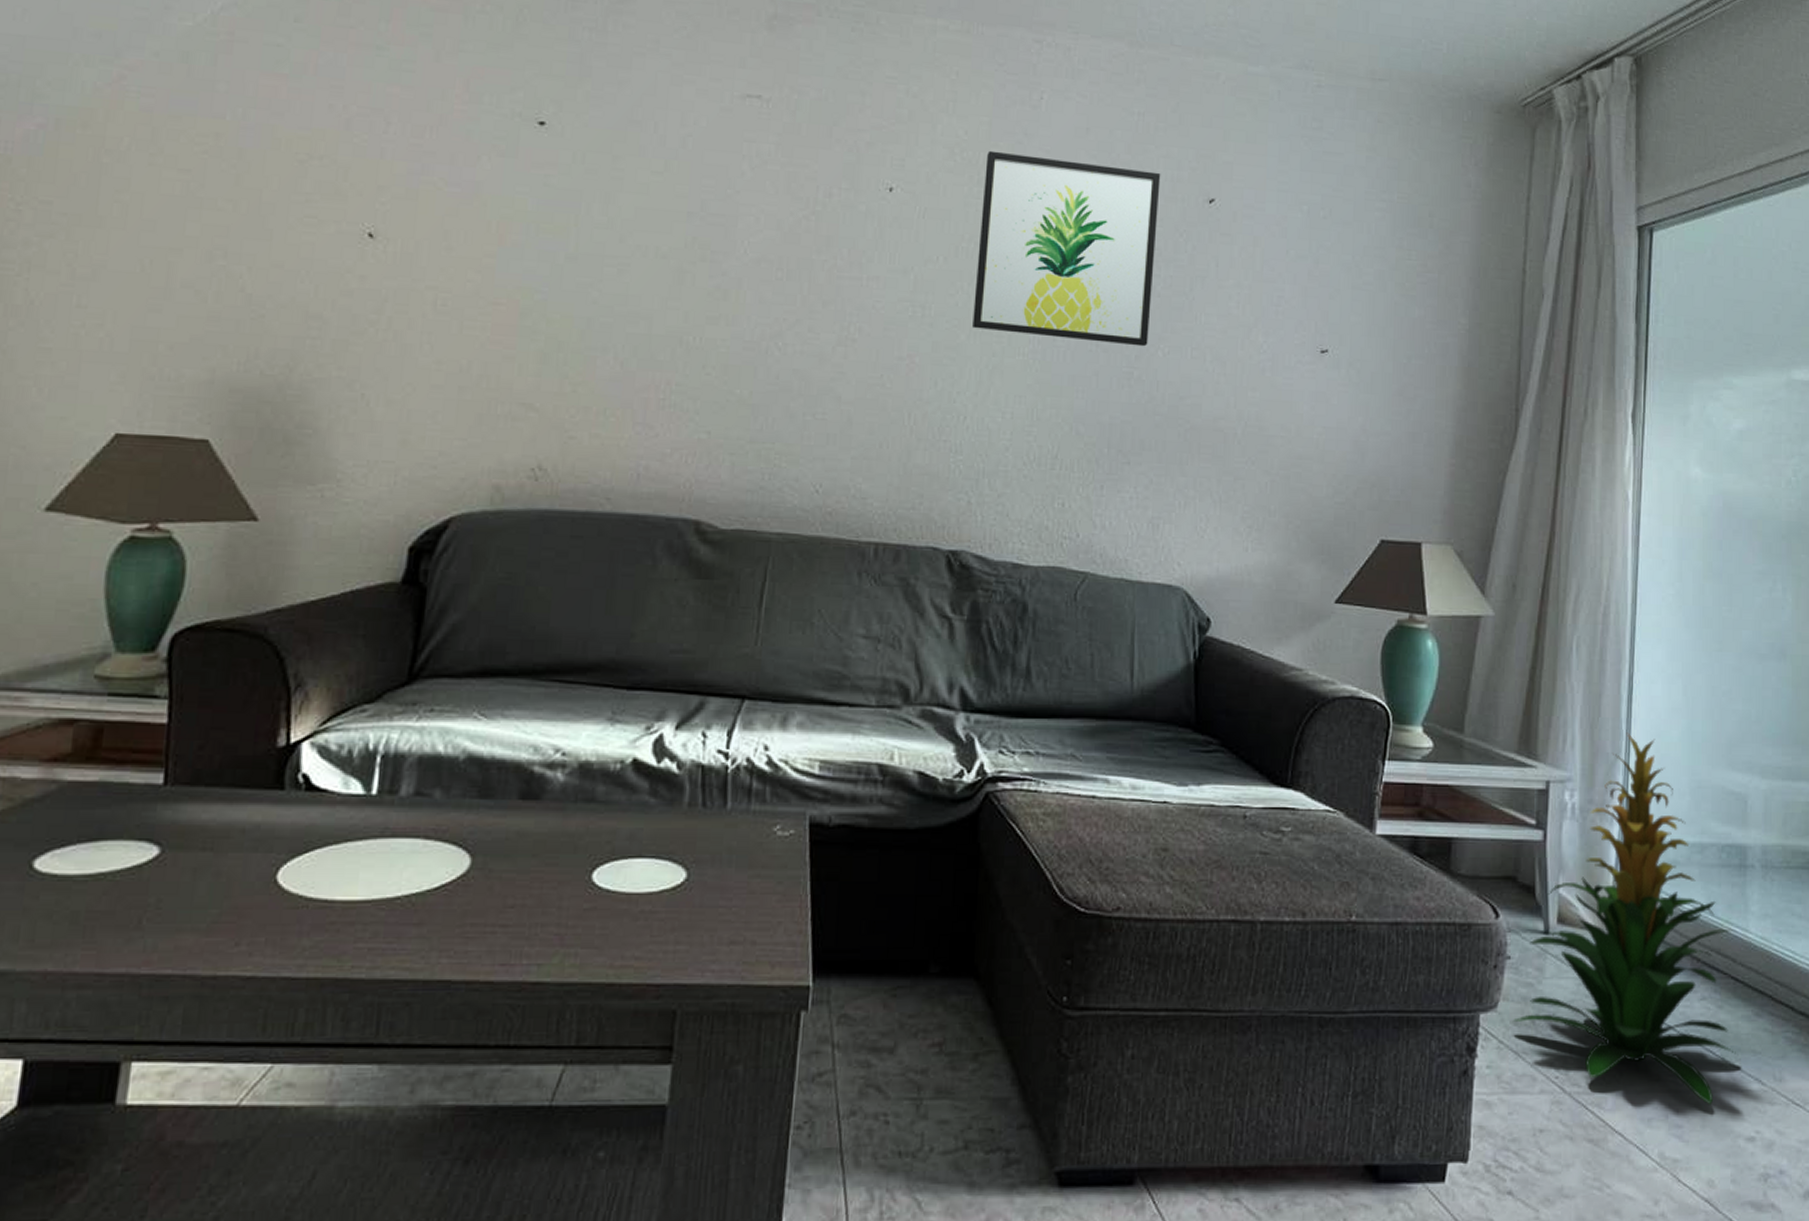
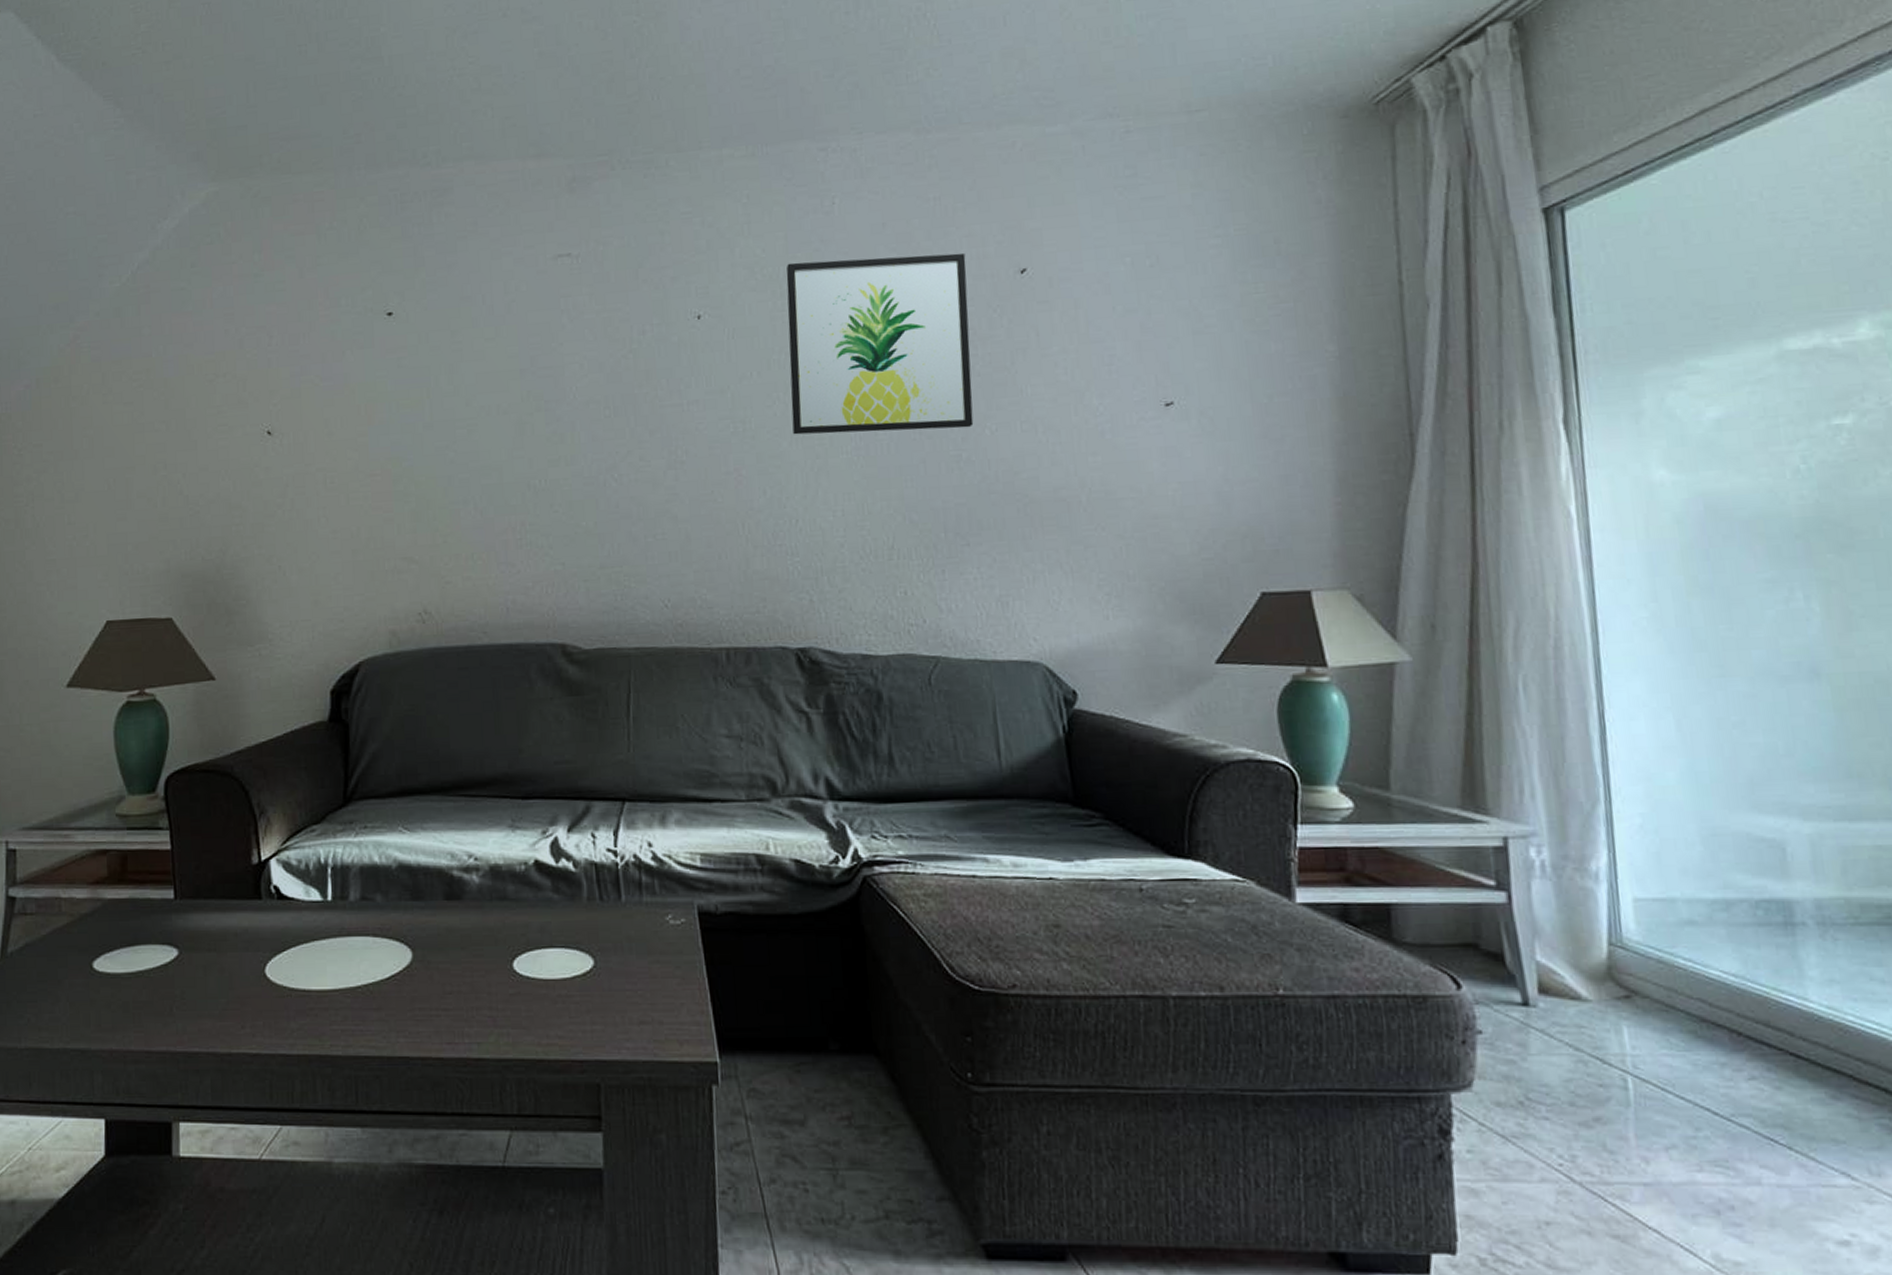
indoor plant: present [1512,732,1736,1106] -> none [1493,778,1809,1202]

